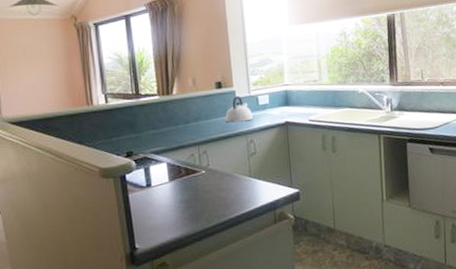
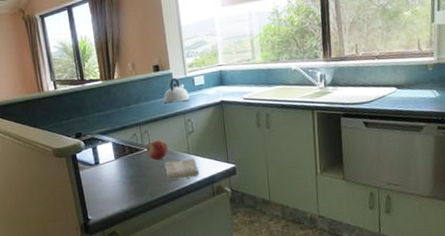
fruit: none [205,161,229,183] -> present [146,140,169,160]
washcloth: none [224,182,261,205] -> present [165,158,200,180]

